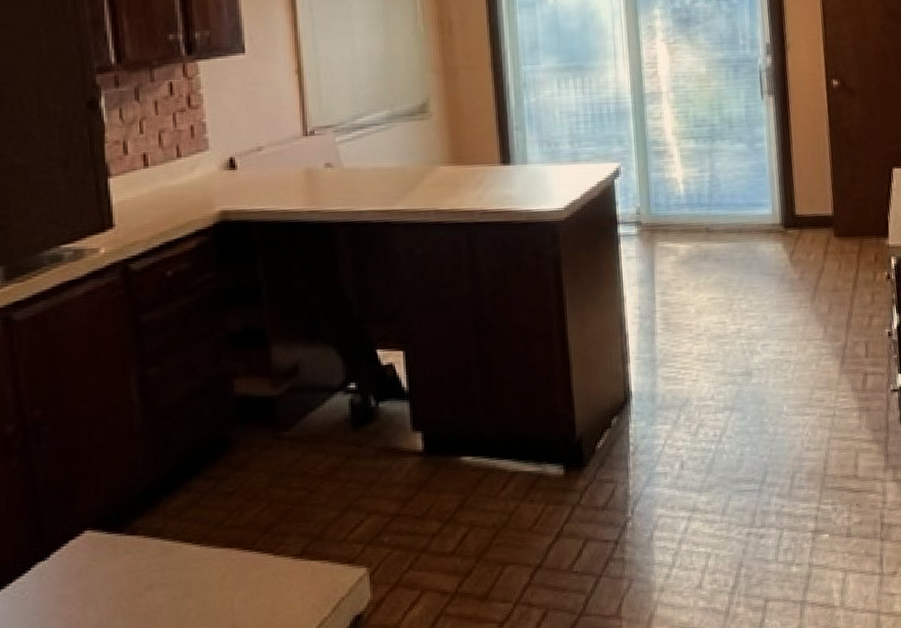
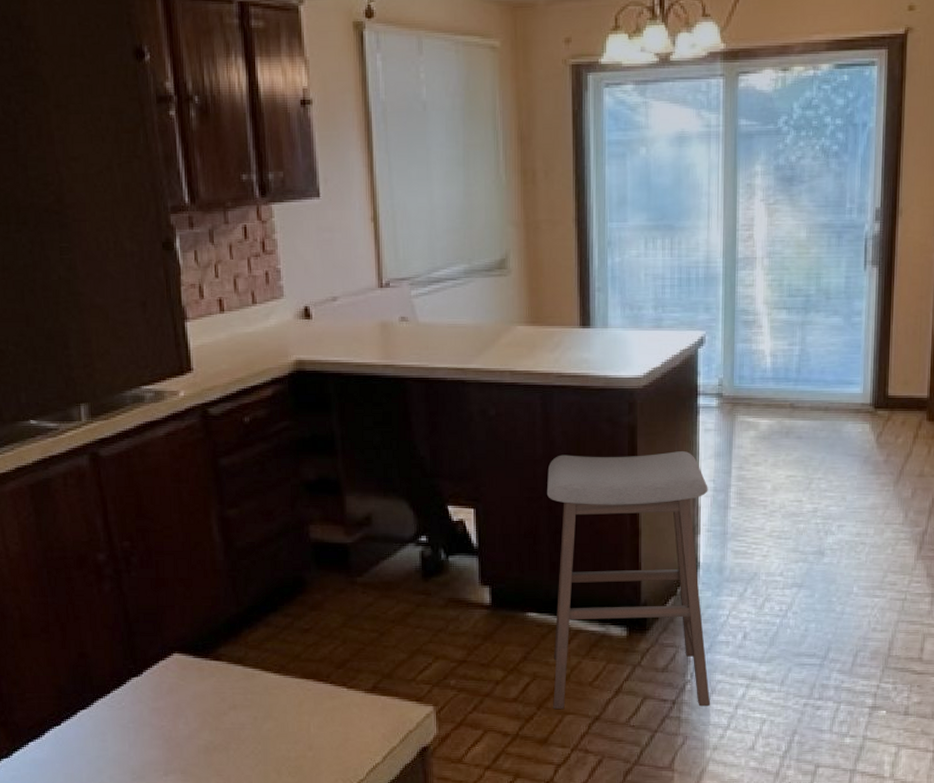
bar stool: none [475,280,653,561] -> present [546,451,710,710]

